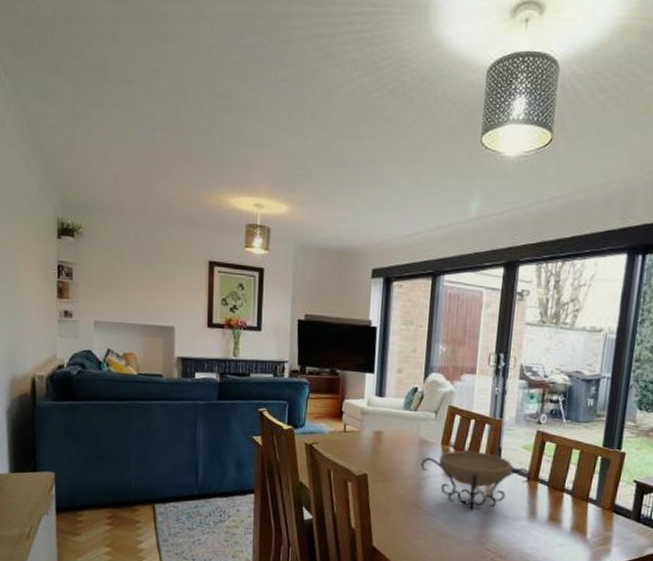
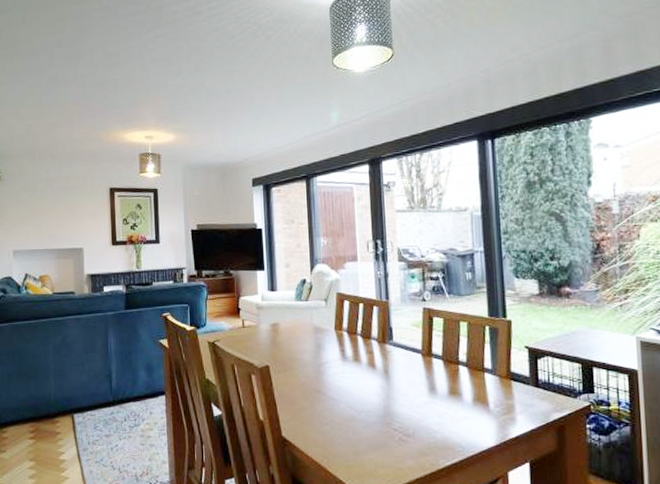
decorative bowl: present [421,450,532,511] -> none [318,333,426,392]

